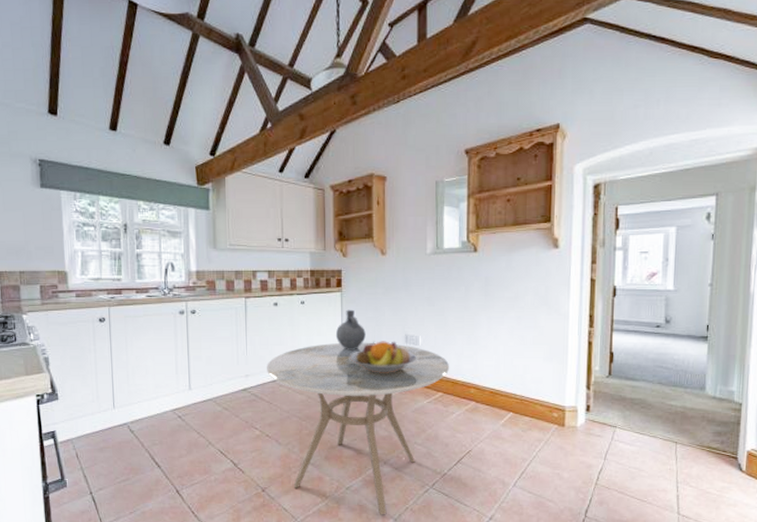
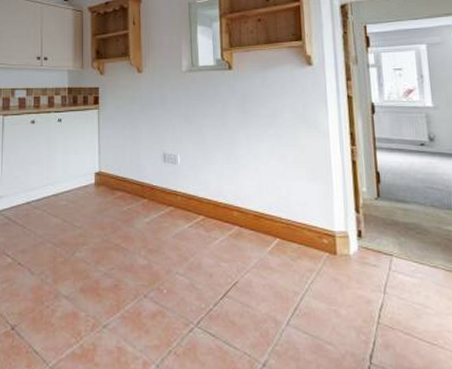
dining table: present [267,342,449,515] -> none [22,161,210,360]
ceramic jug: present [335,309,366,349] -> none [92,127,123,169]
fruit bowl: present [349,341,417,373] -> none [106,160,176,194]

